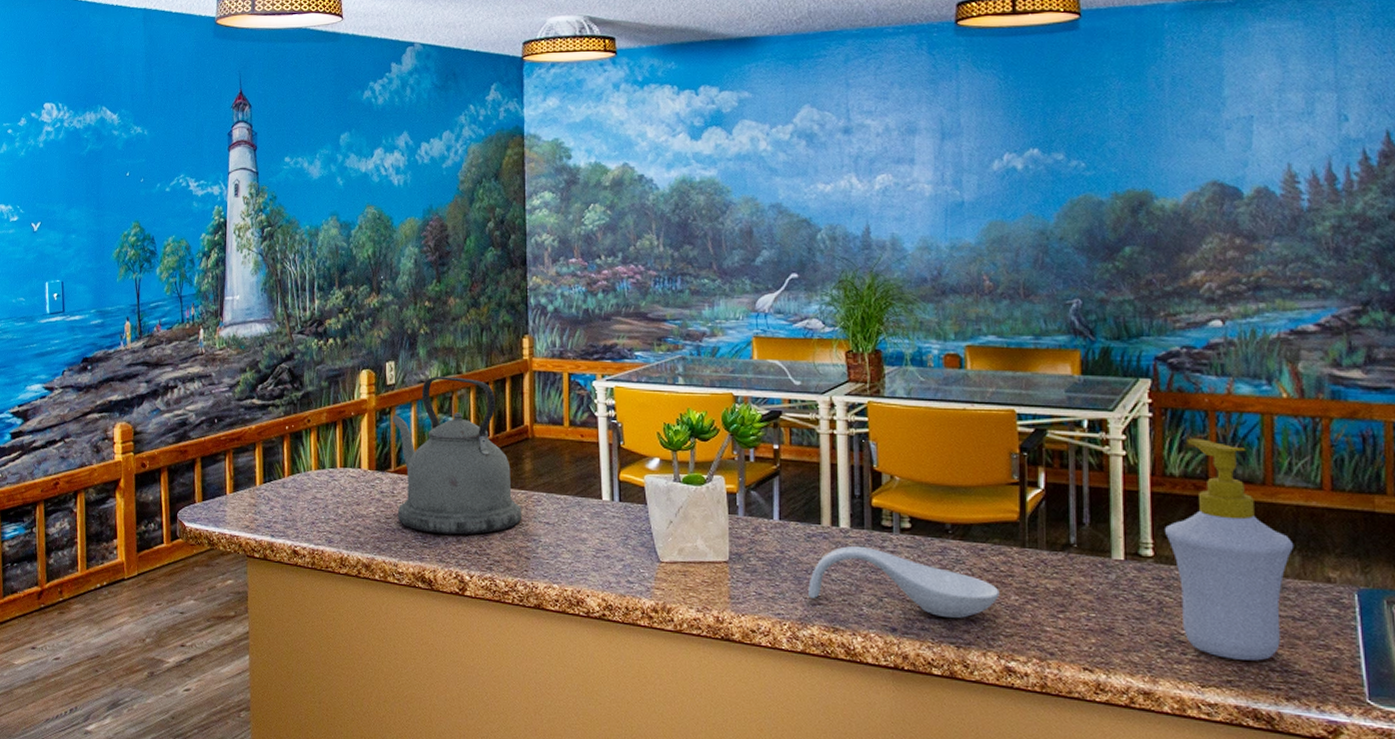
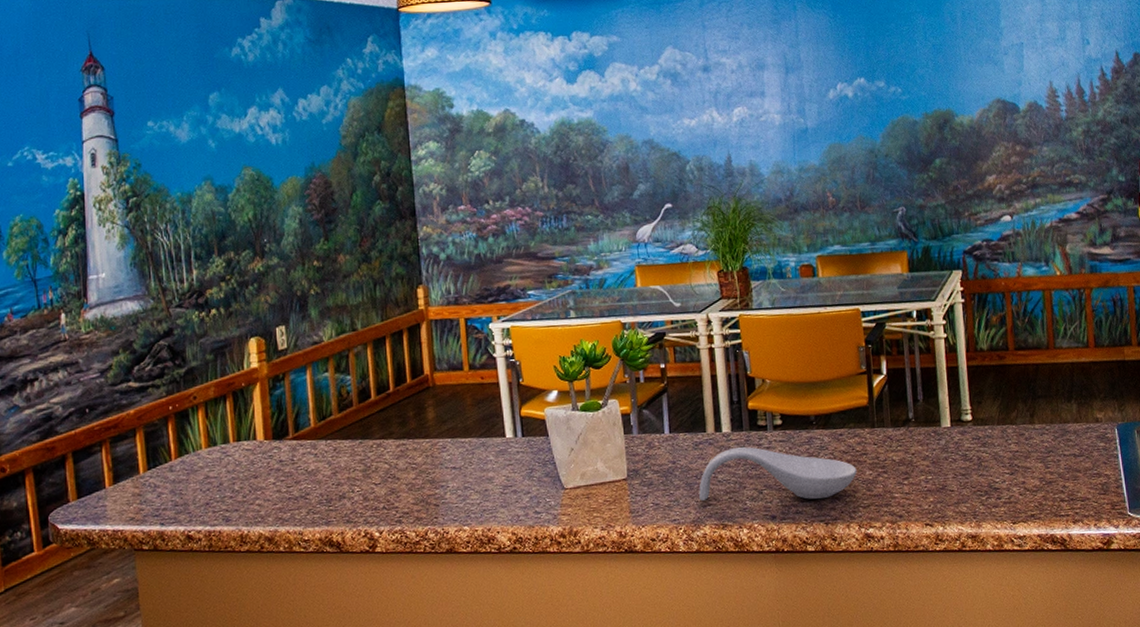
kettle: present [392,376,522,535] -> none [286,334,429,496]
soap bottle: present [1165,438,1294,661] -> none [979,316,1072,497]

